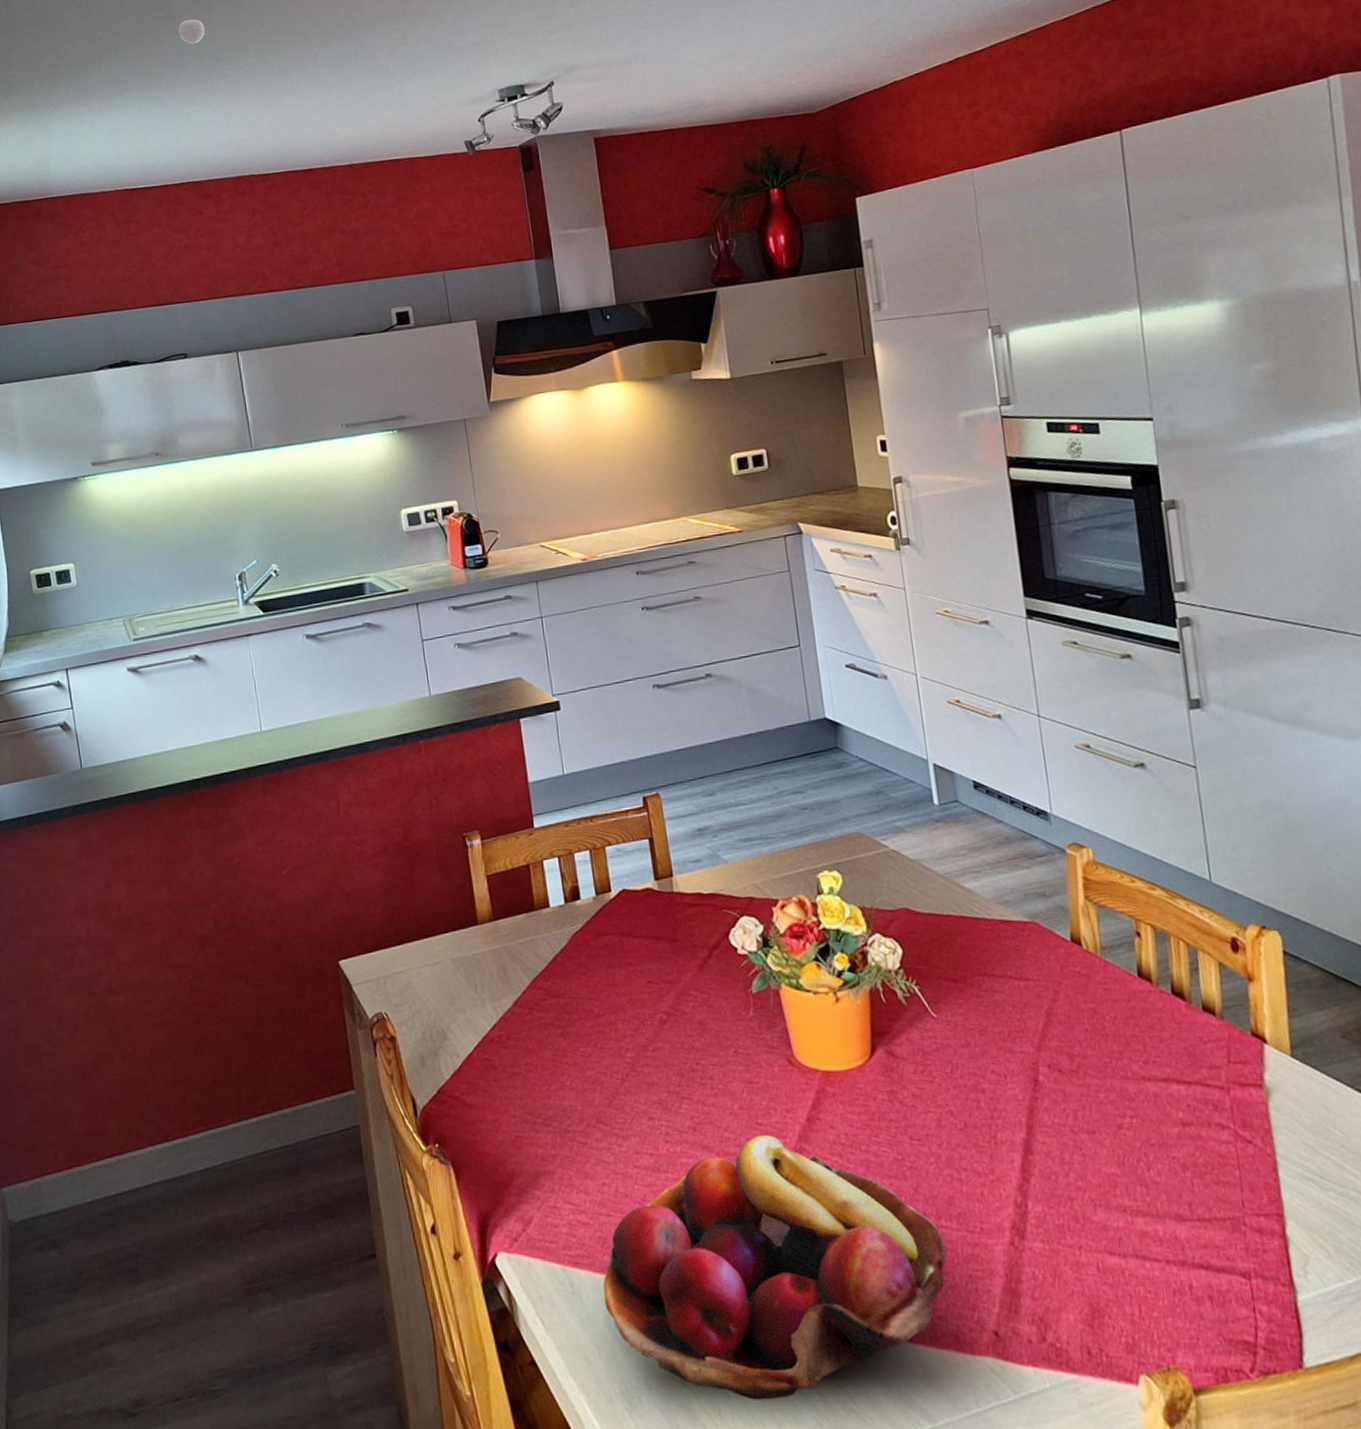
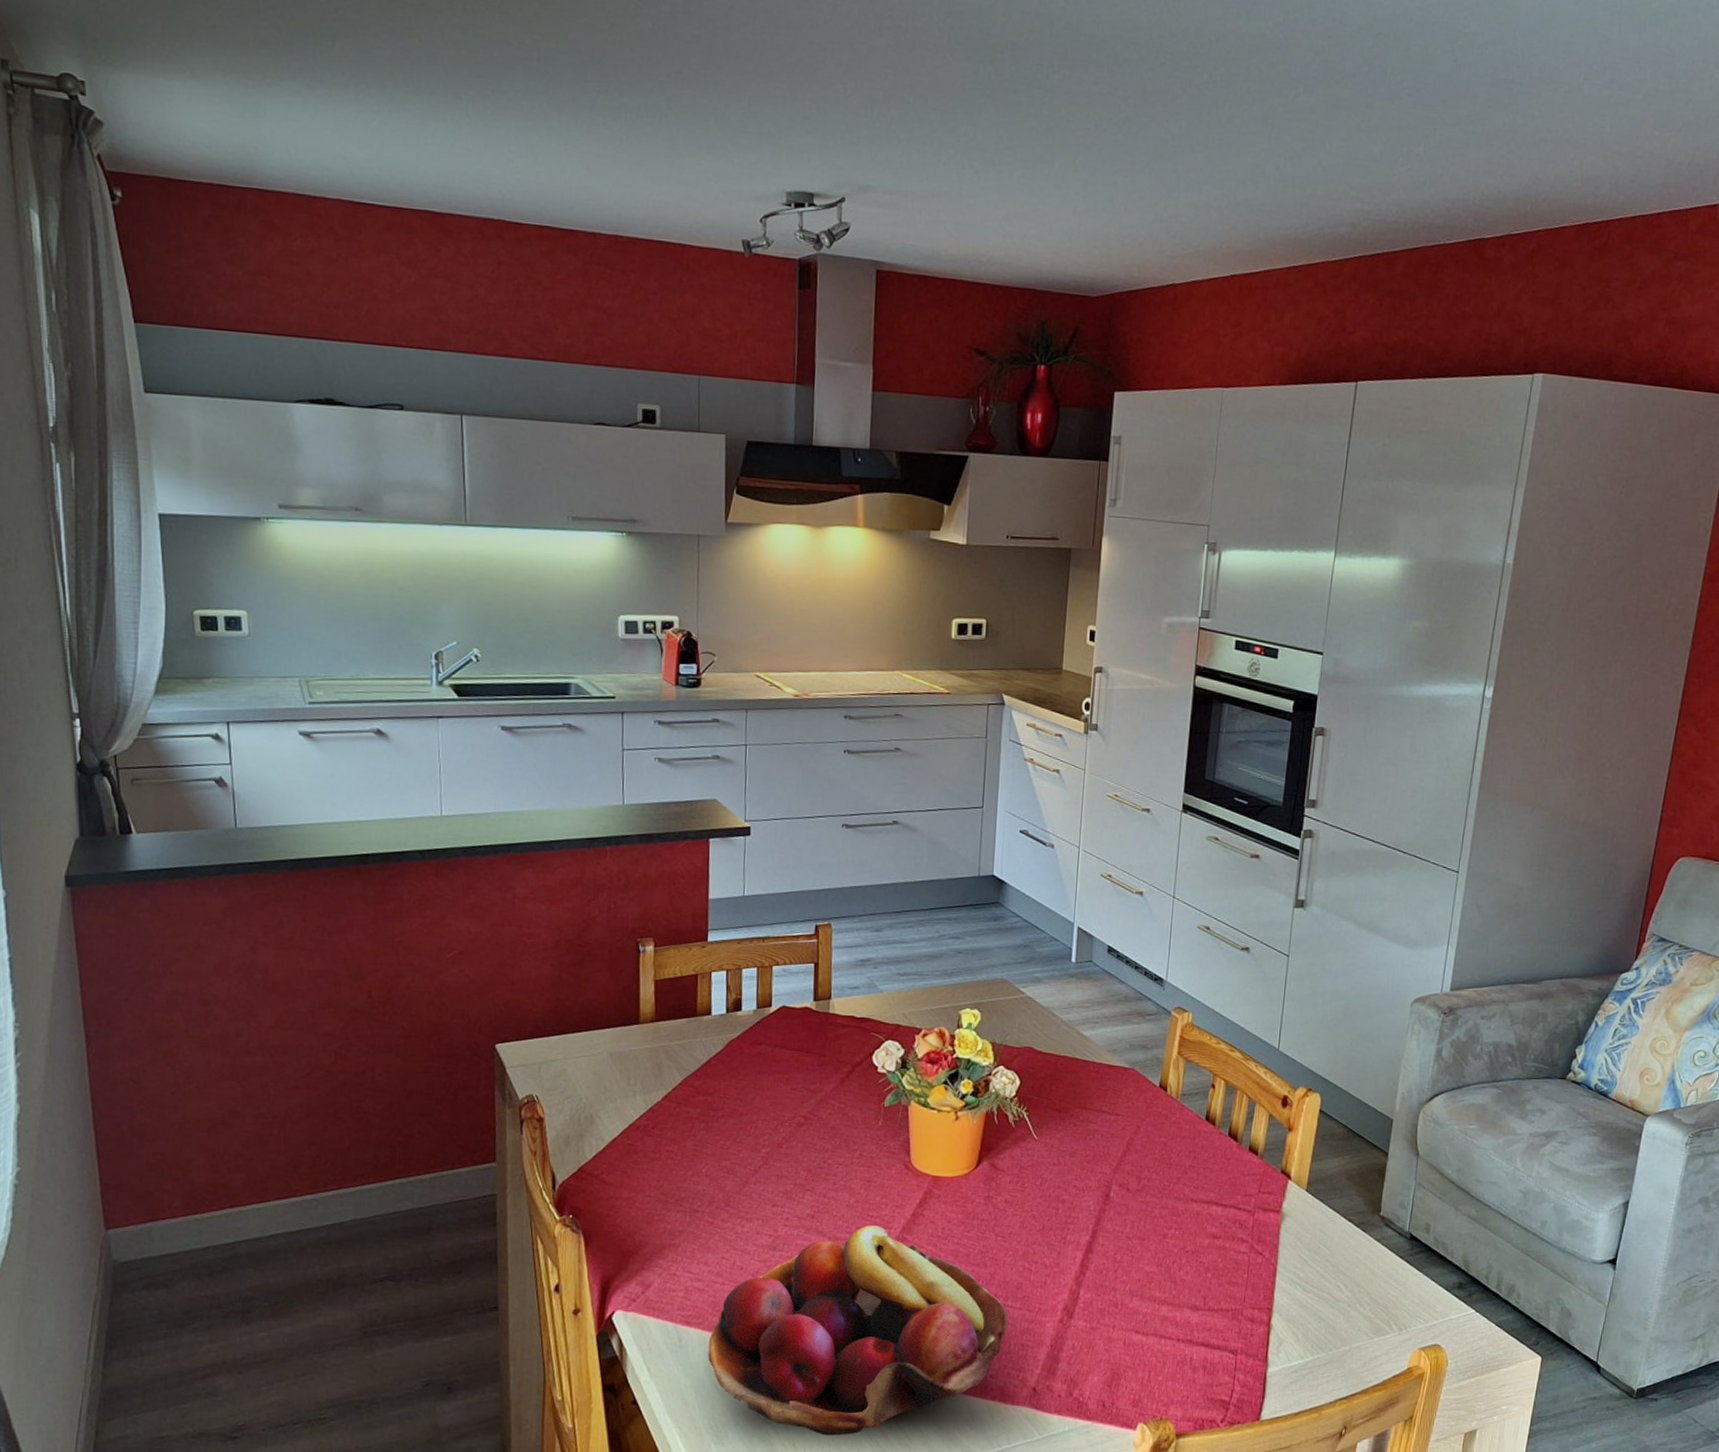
smoke detector: present [178,19,206,45] -> none [434,17,467,49]

